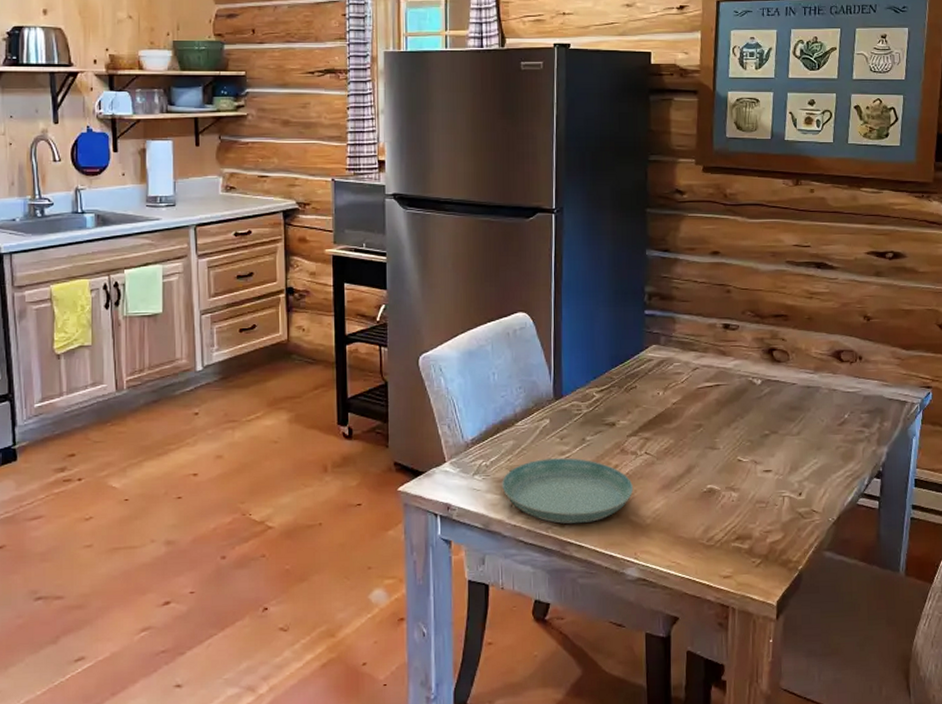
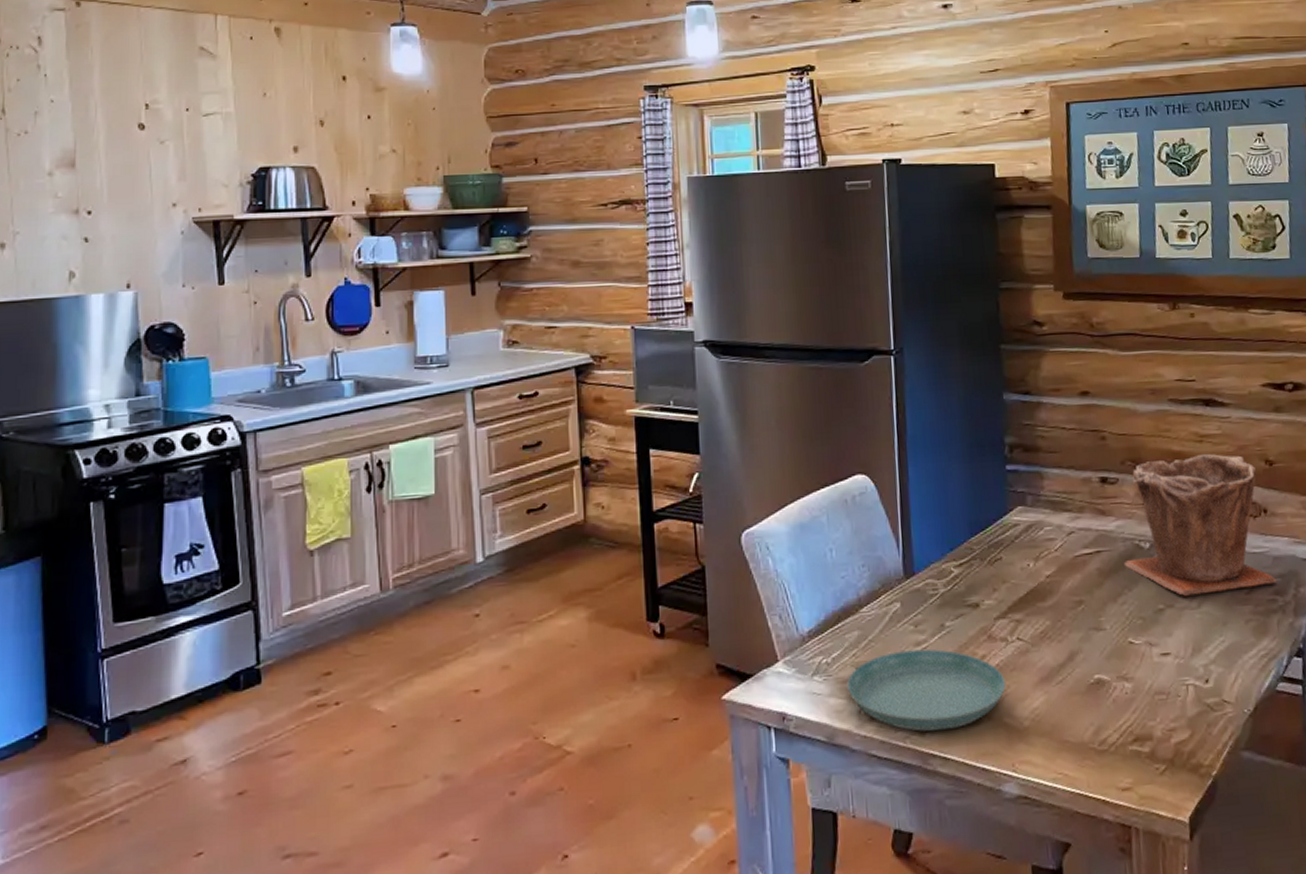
plant pot: none [738,308,866,426] -> present [1123,453,1277,597]

